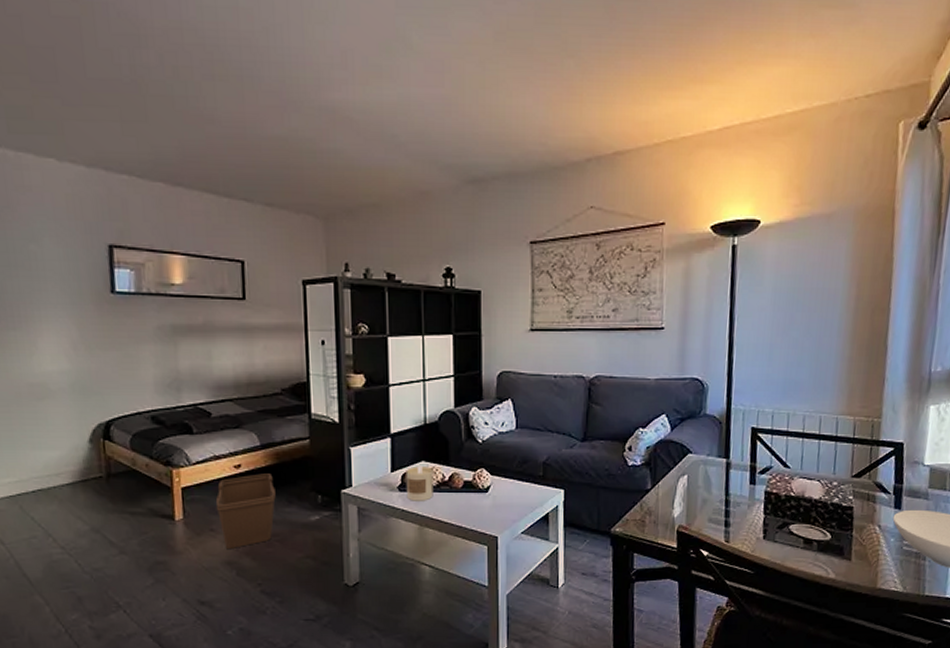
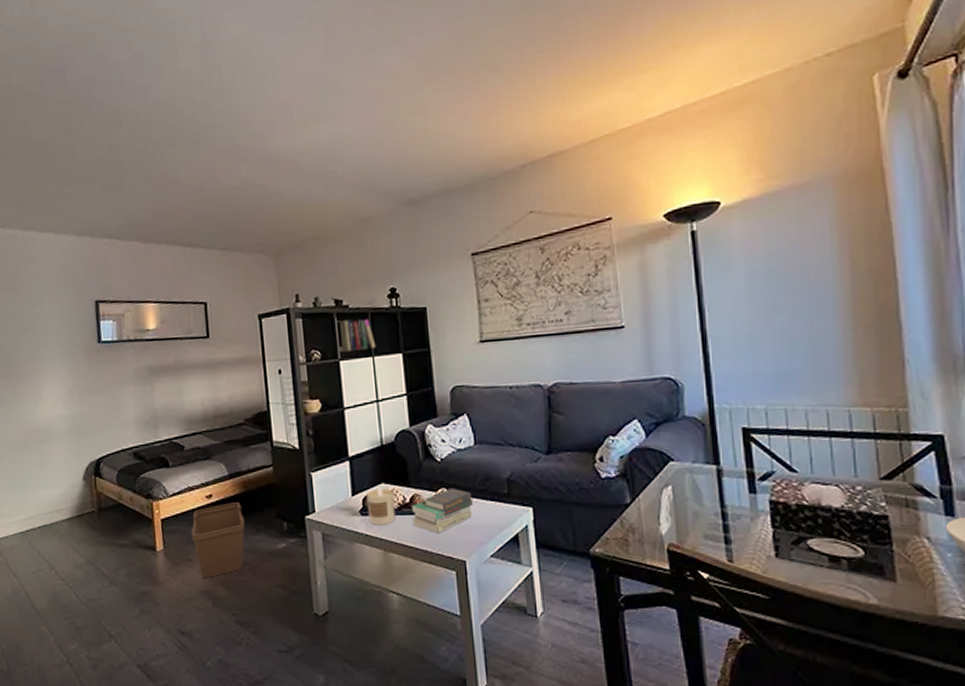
books: none [388,295,427,328] -> present [337,318,376,352]
books: none [450,468,509,511] -> present [412,487,473,534]

